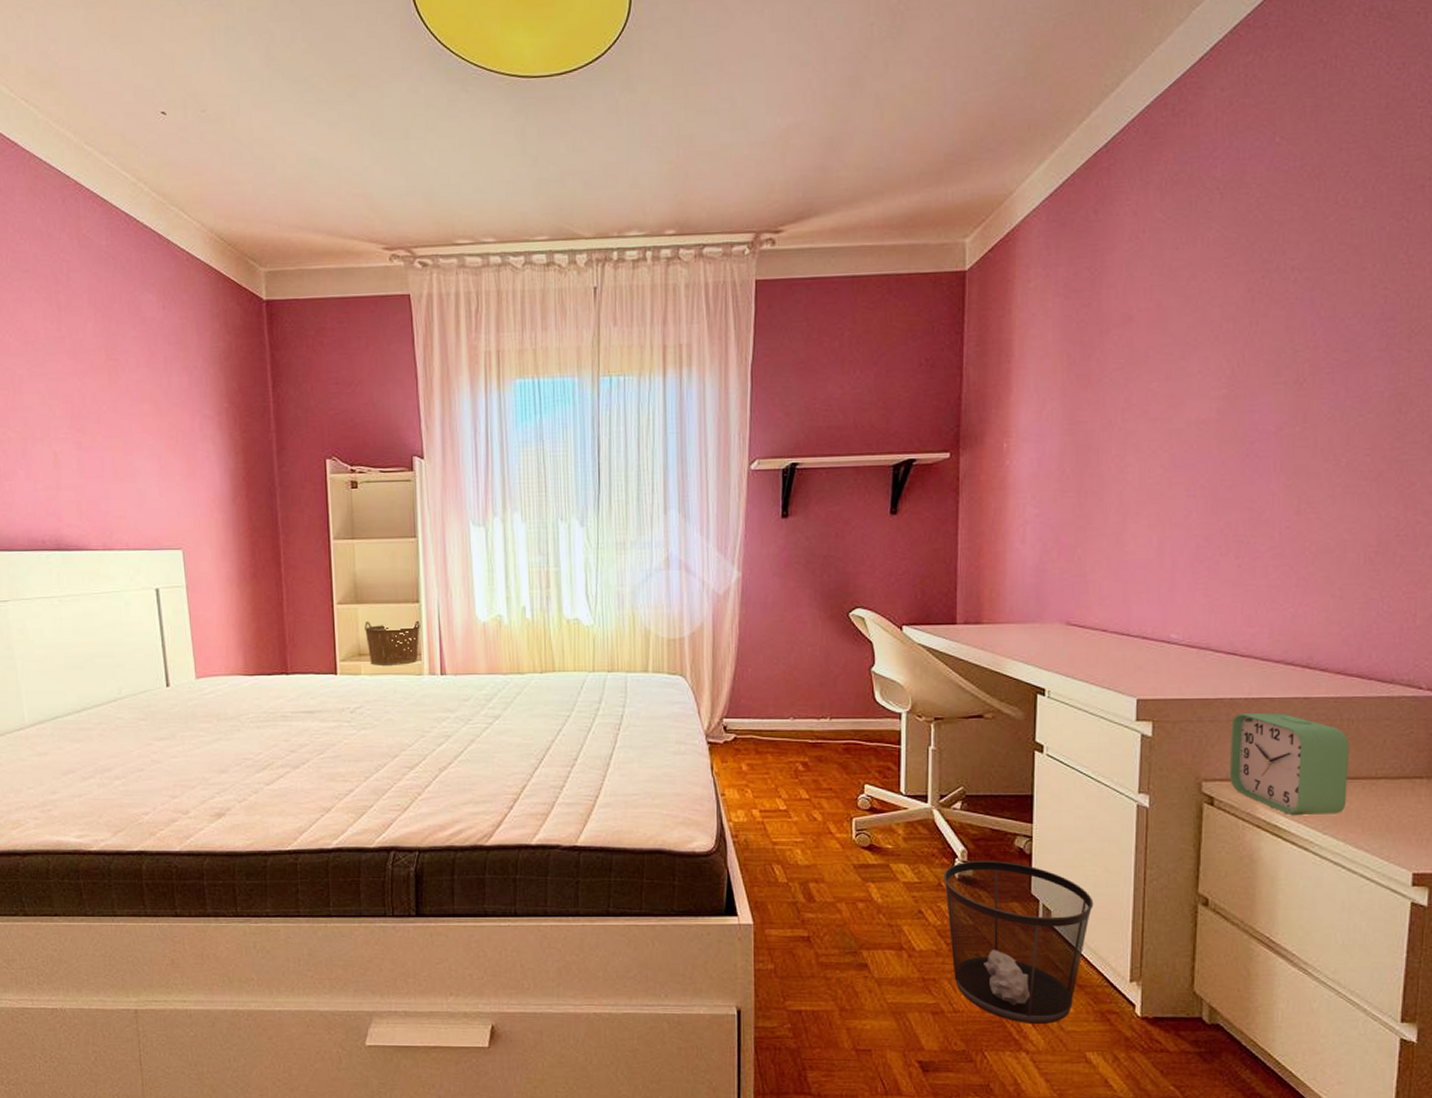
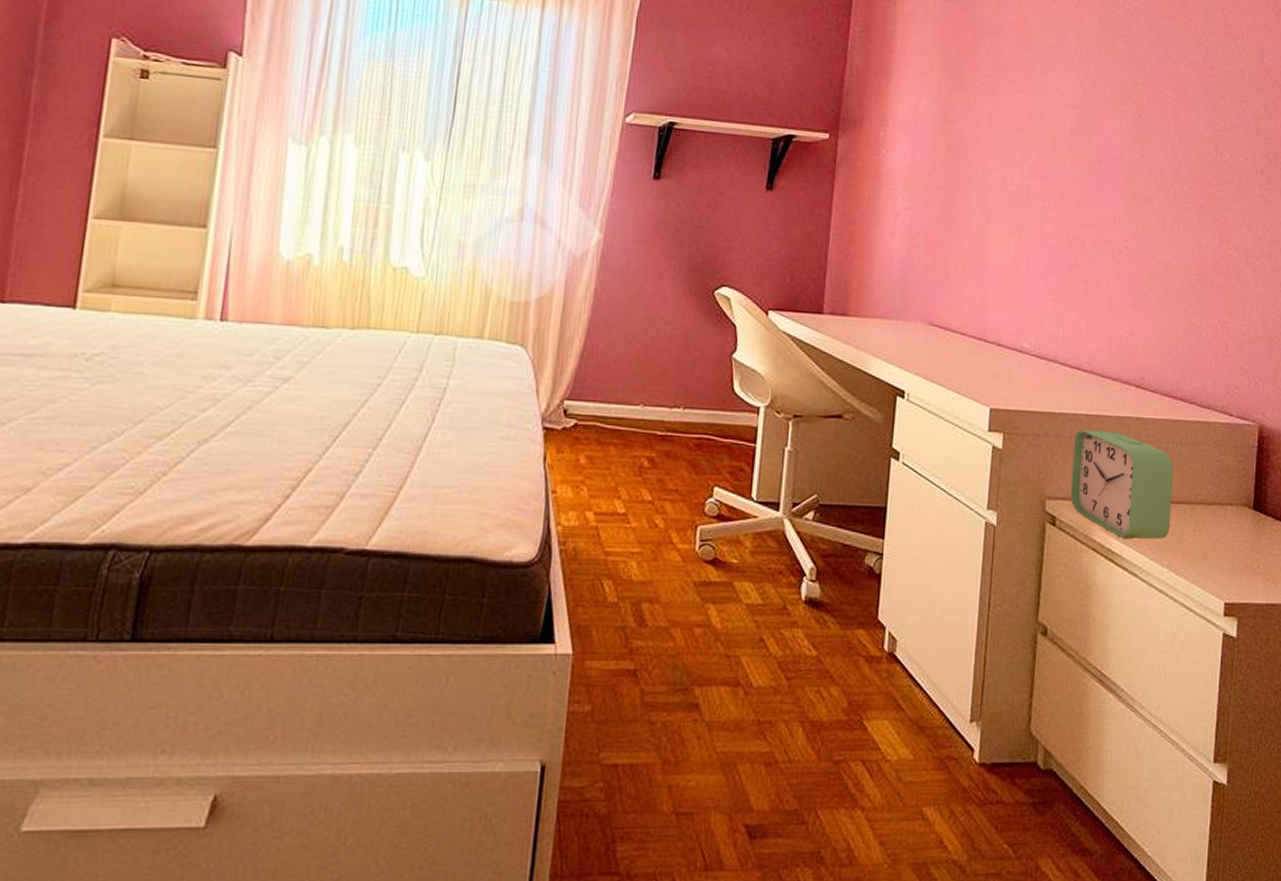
basket: present [365,620,420,666] -> none [125,244,204,304]
waste bin: present [943,860,1094,1024] -> none [789,579,939,774]

